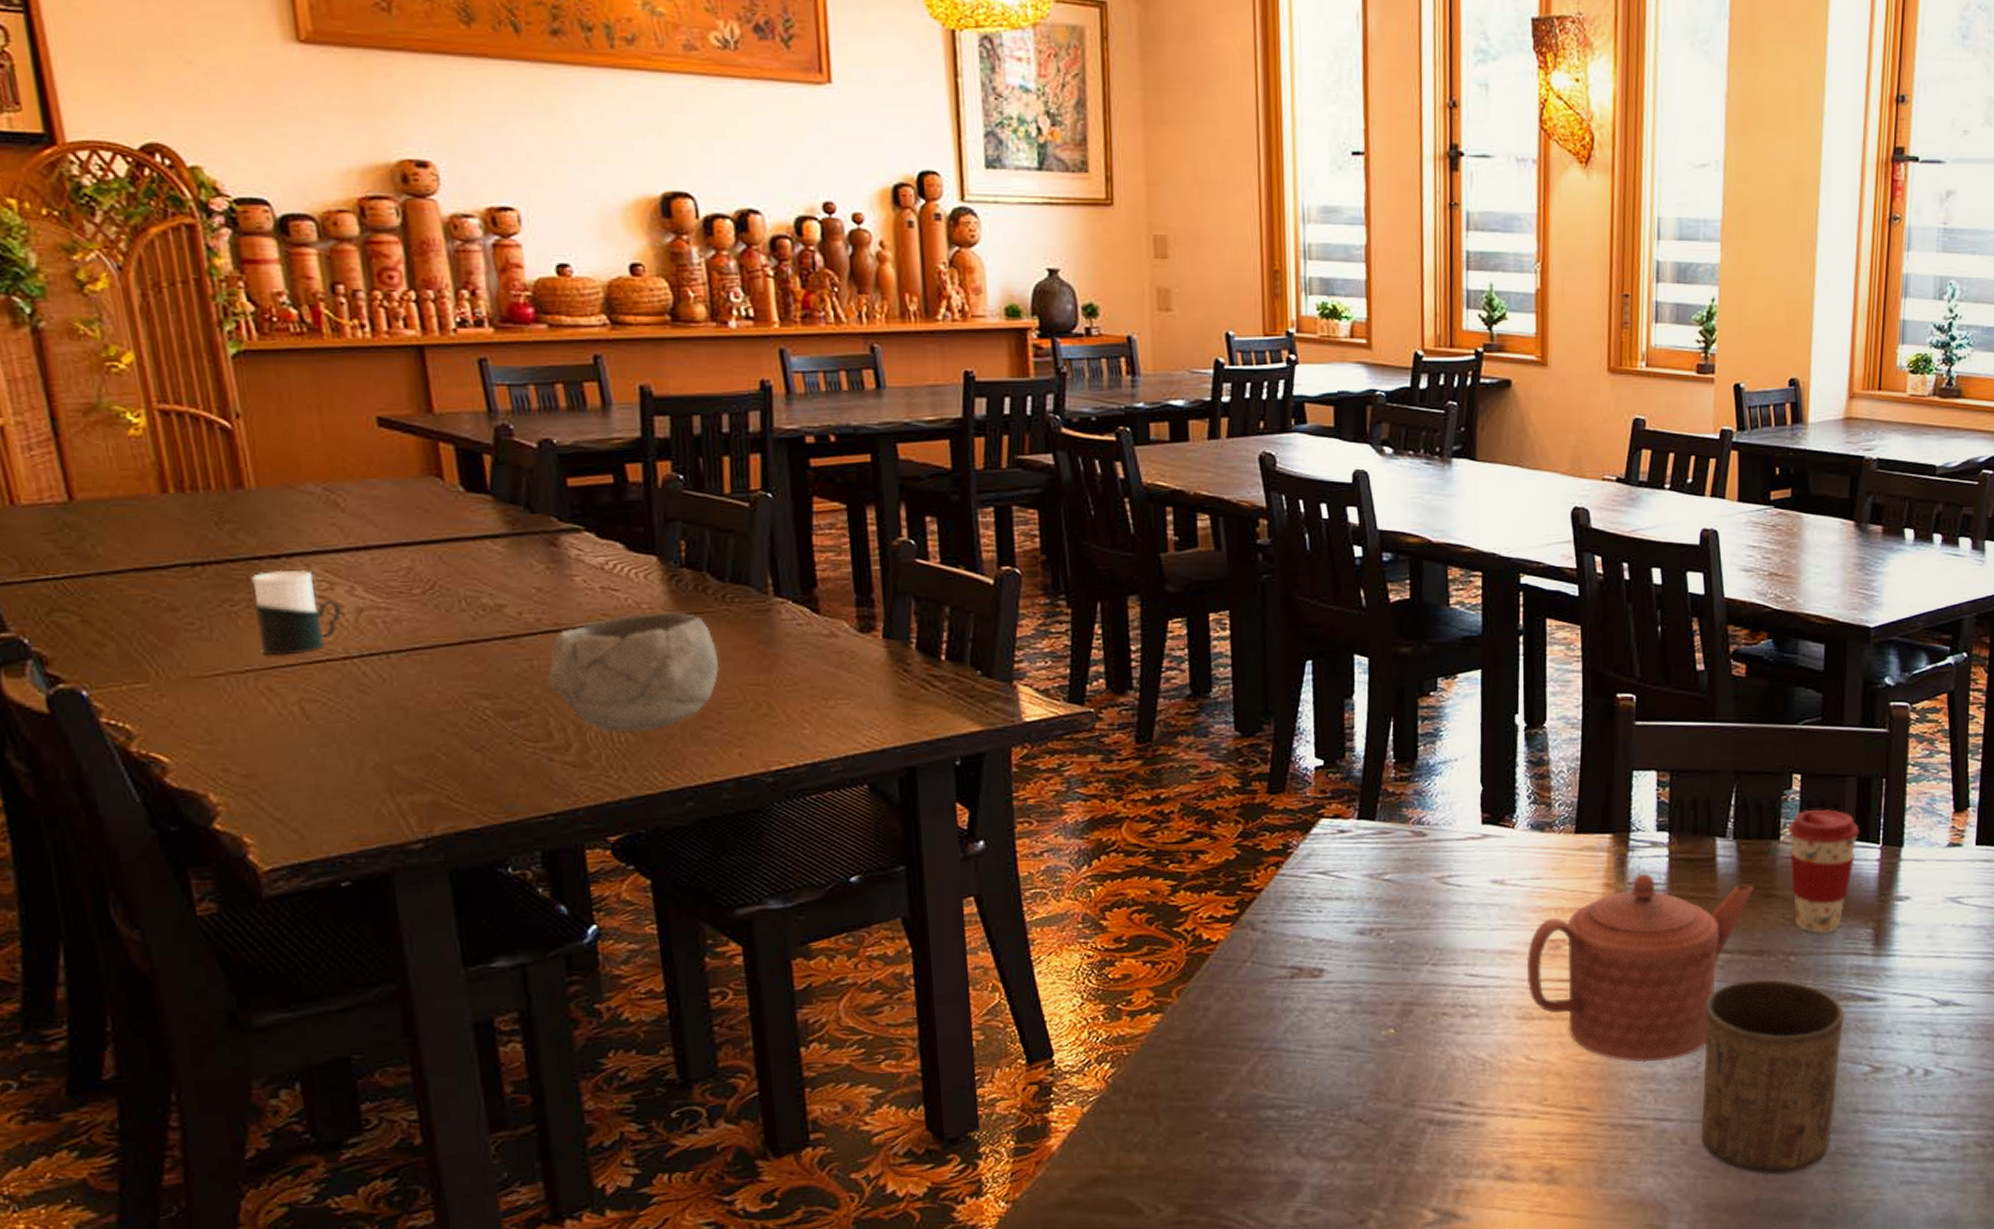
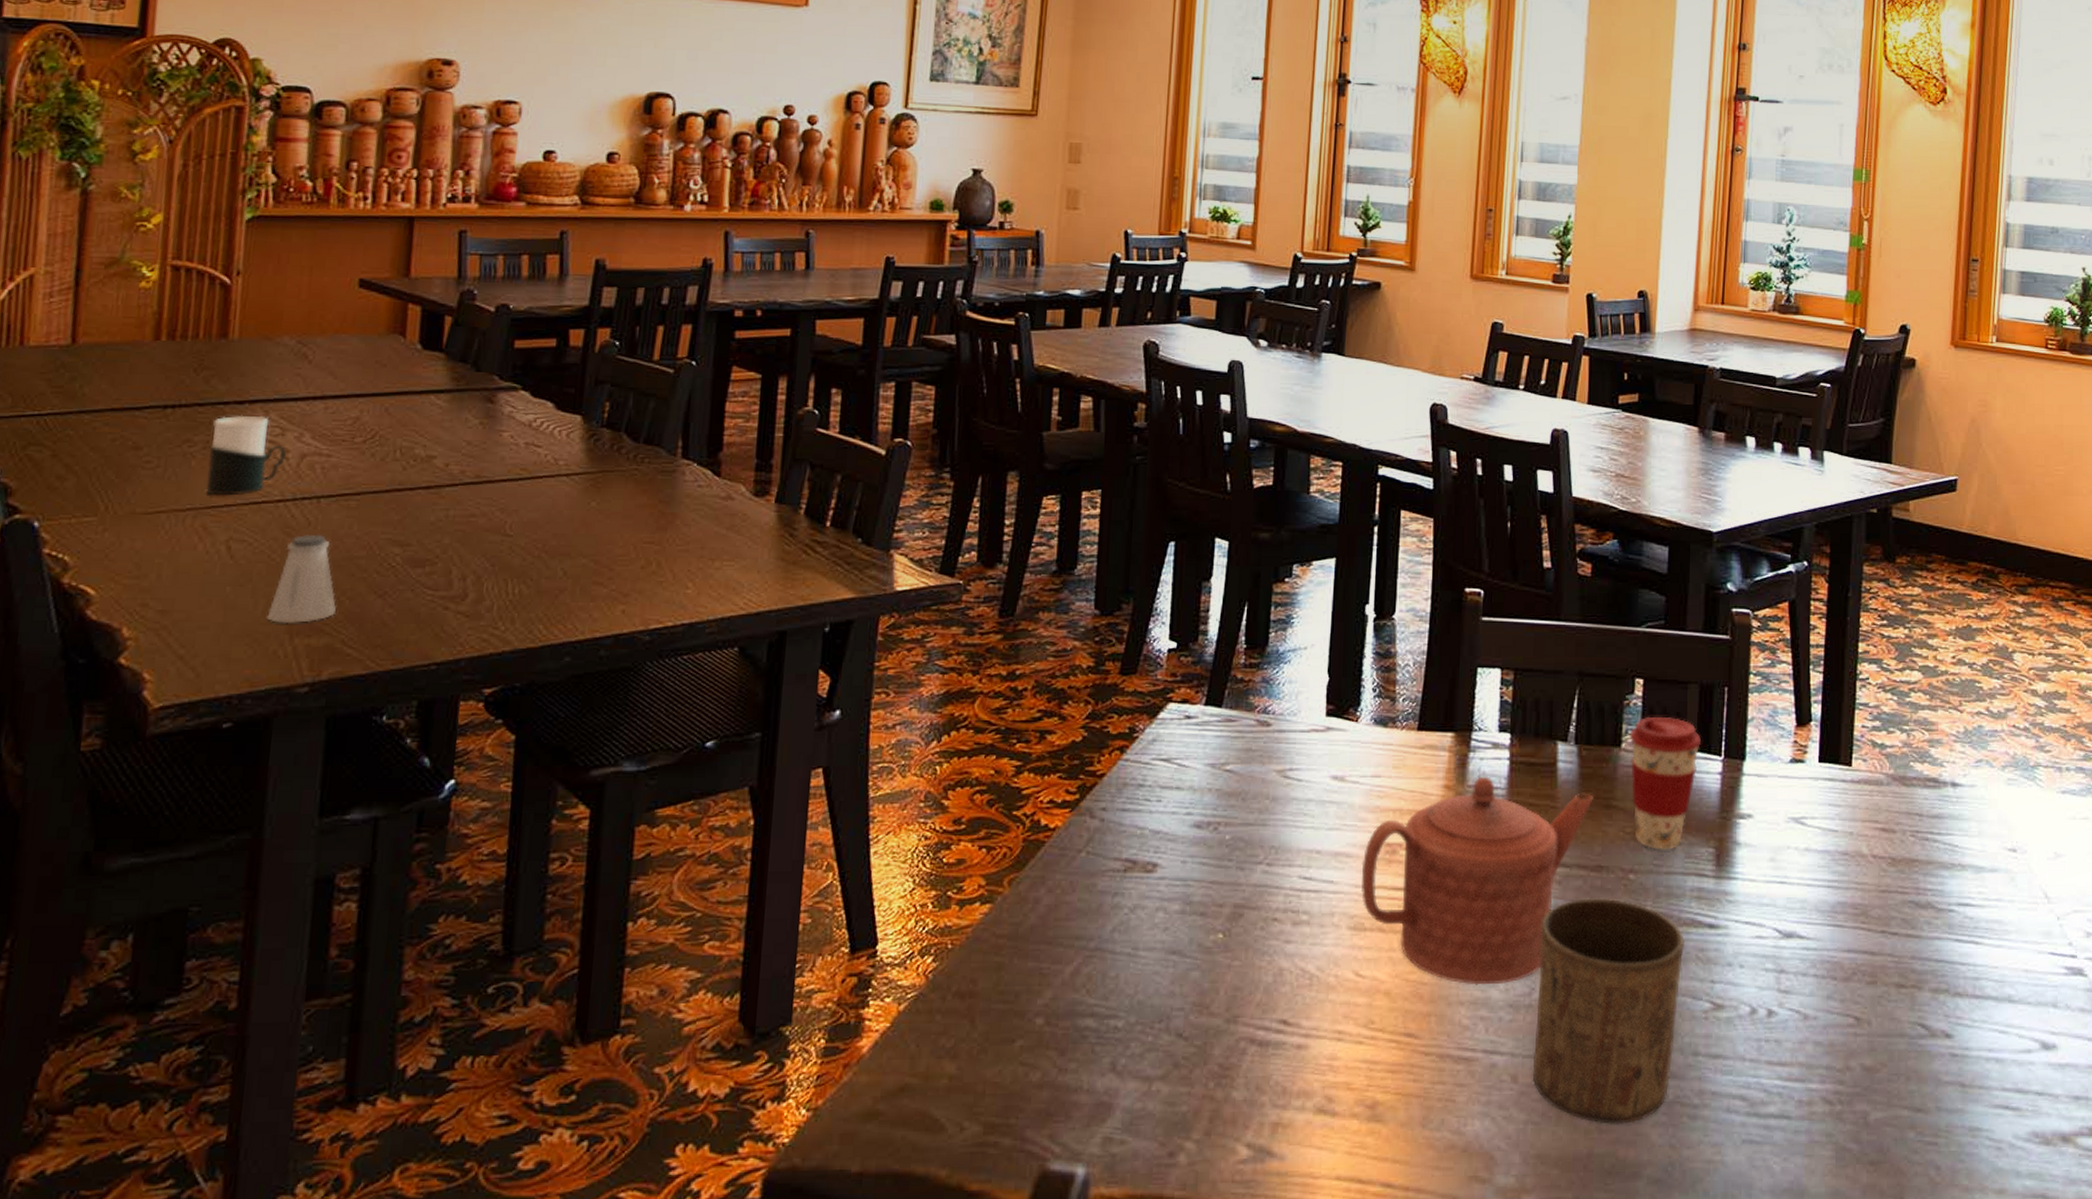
saltshaker: none [361,690,434,782] -> present [267,534,336,623]
bowl: present [546,612,720,733] -> none [458,469,620,585]

